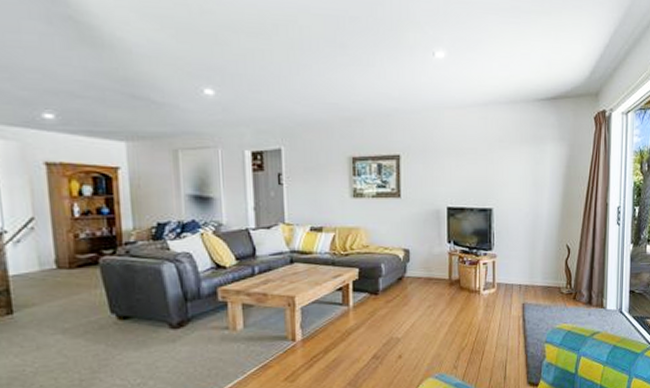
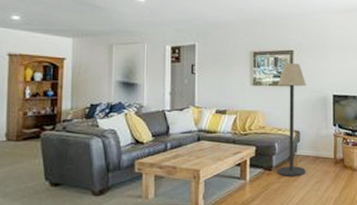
floor lamp: none [383,170,417,301] -> present [278,63,306,176]

